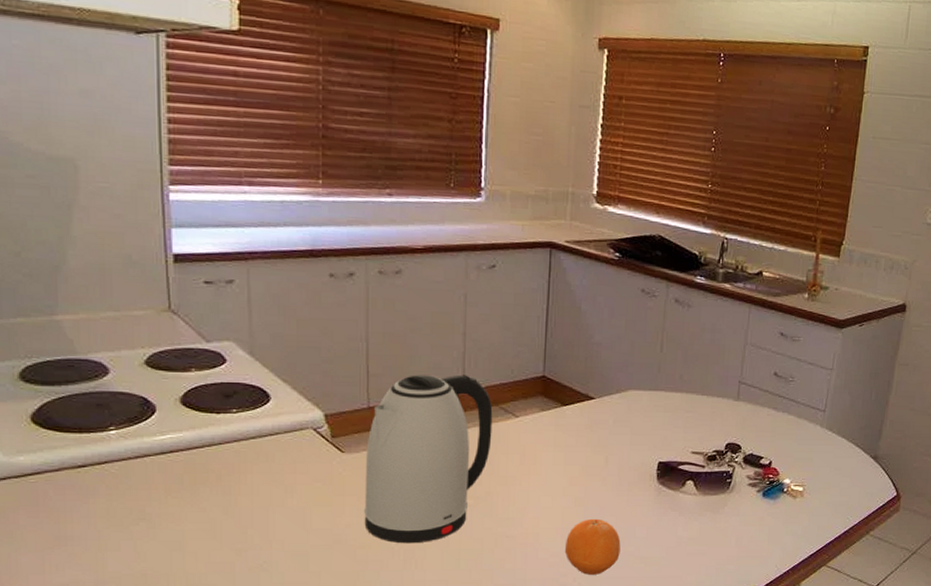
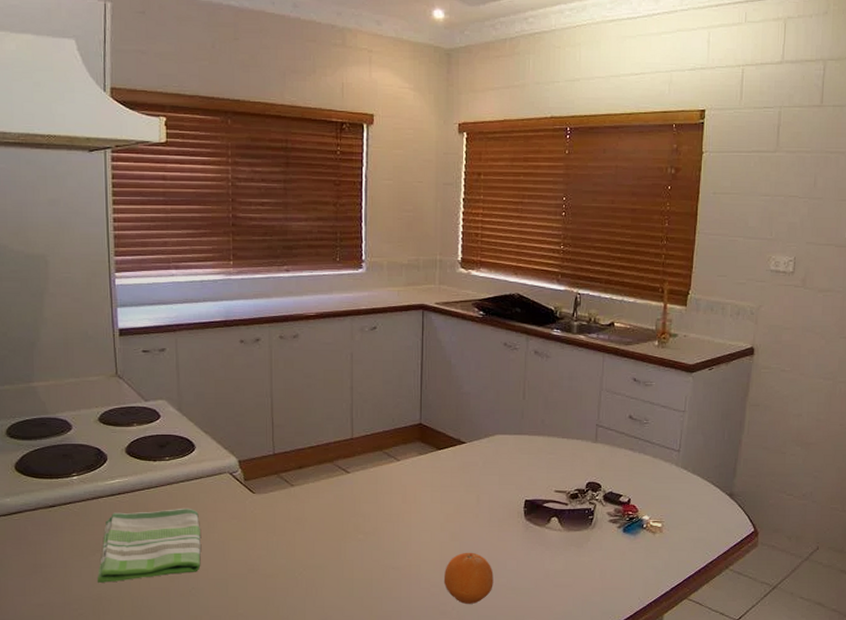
dish towel: none [142,469,275,557] -> present [98,508,201,583]
kettle: present [364,374,493,544] -> none [272,424,378,574]

